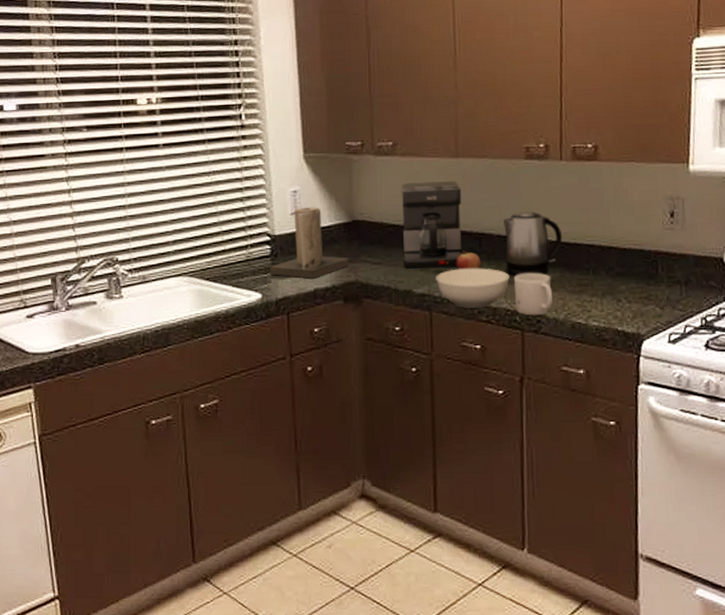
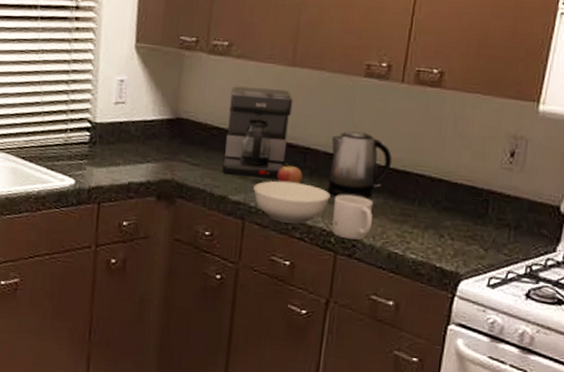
paper towel roll: present [269,207,349,279] -> none [85,98,167,172]

